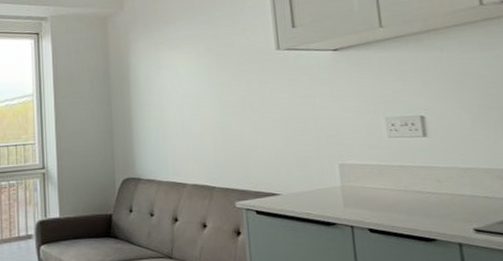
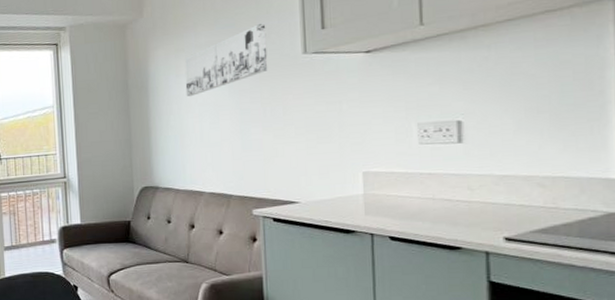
wall art: none [164,21,245,89] -> present [184,23,268,97]

